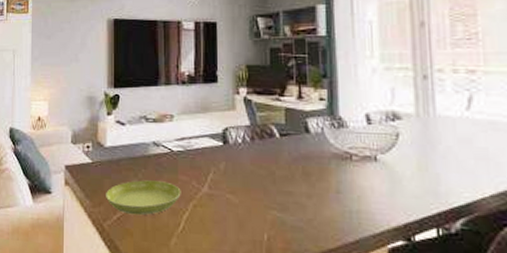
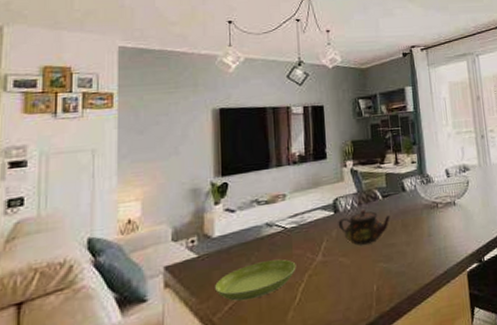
teapot: none [227,144,288,186] -> present [338,208,390,246]

